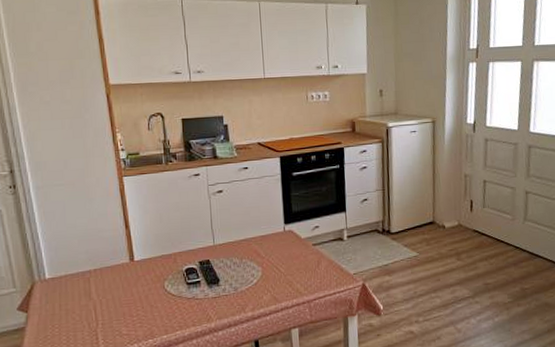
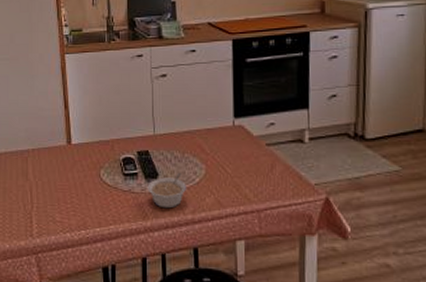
legume: none [210,276,247,310] -> present [147,172,187,209]

